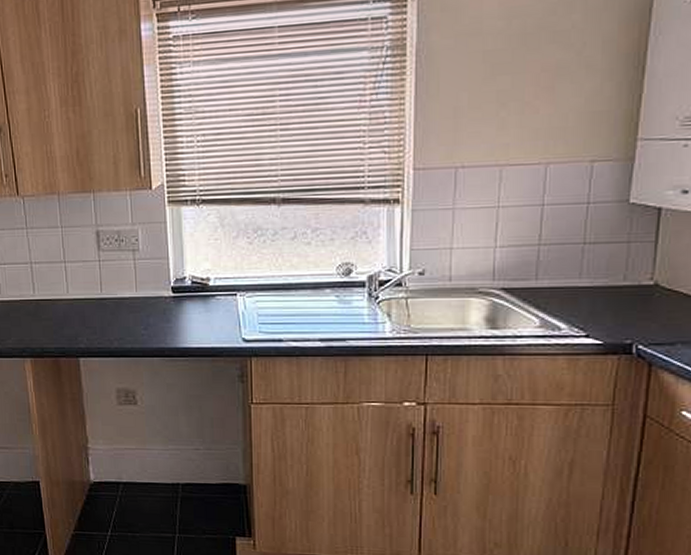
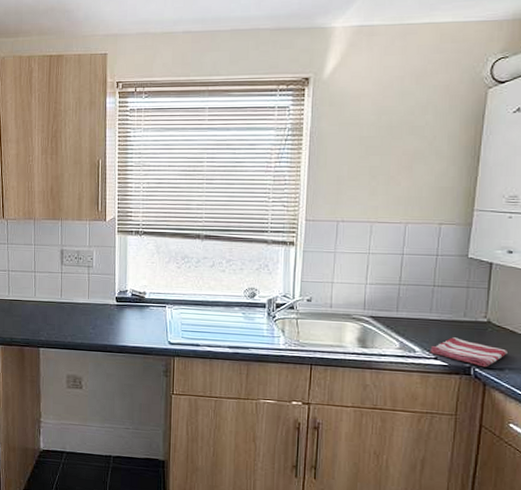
dish towel: none [579,308,680,343] -> present [430,337,507,368]

